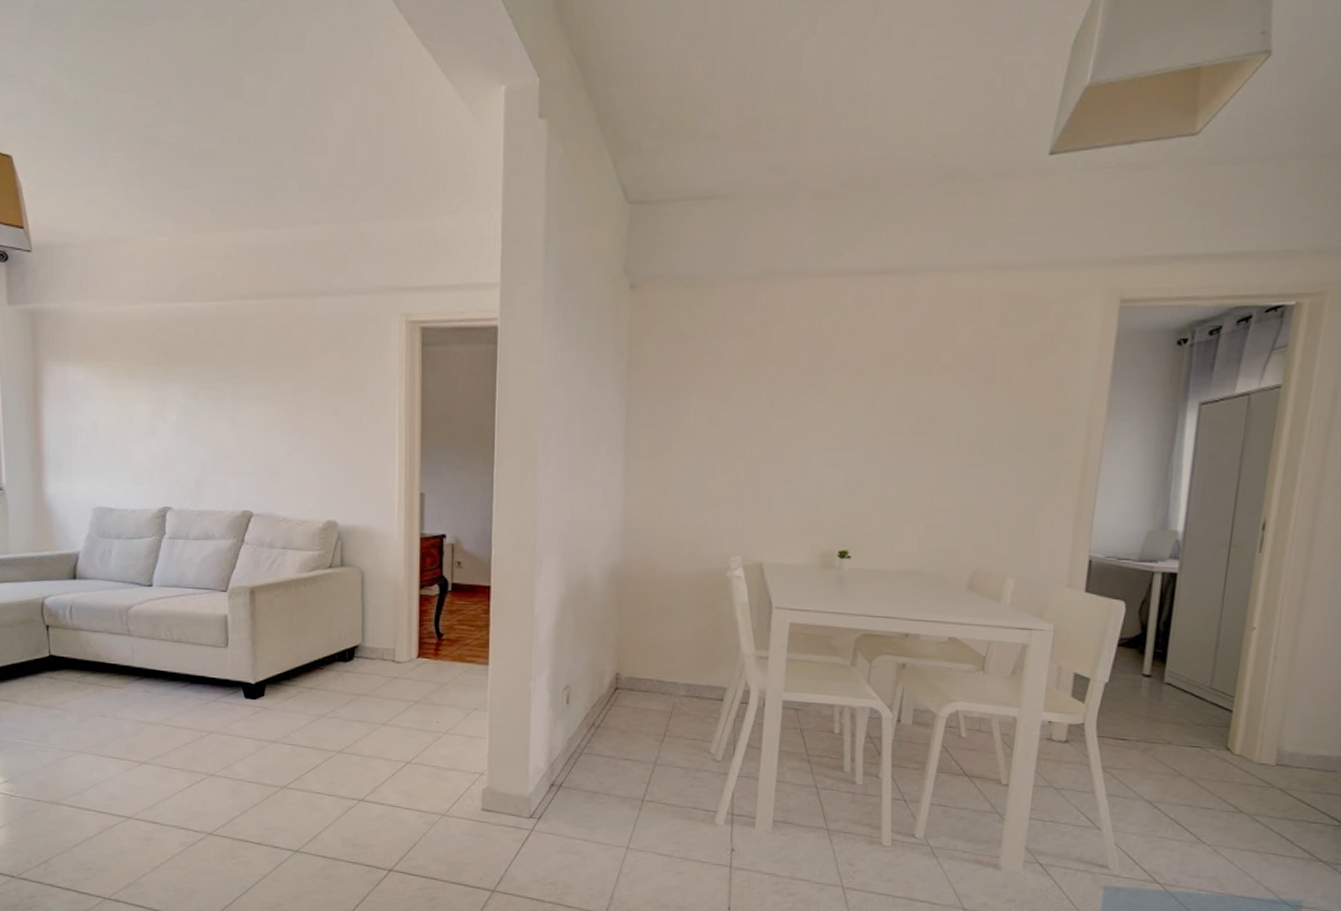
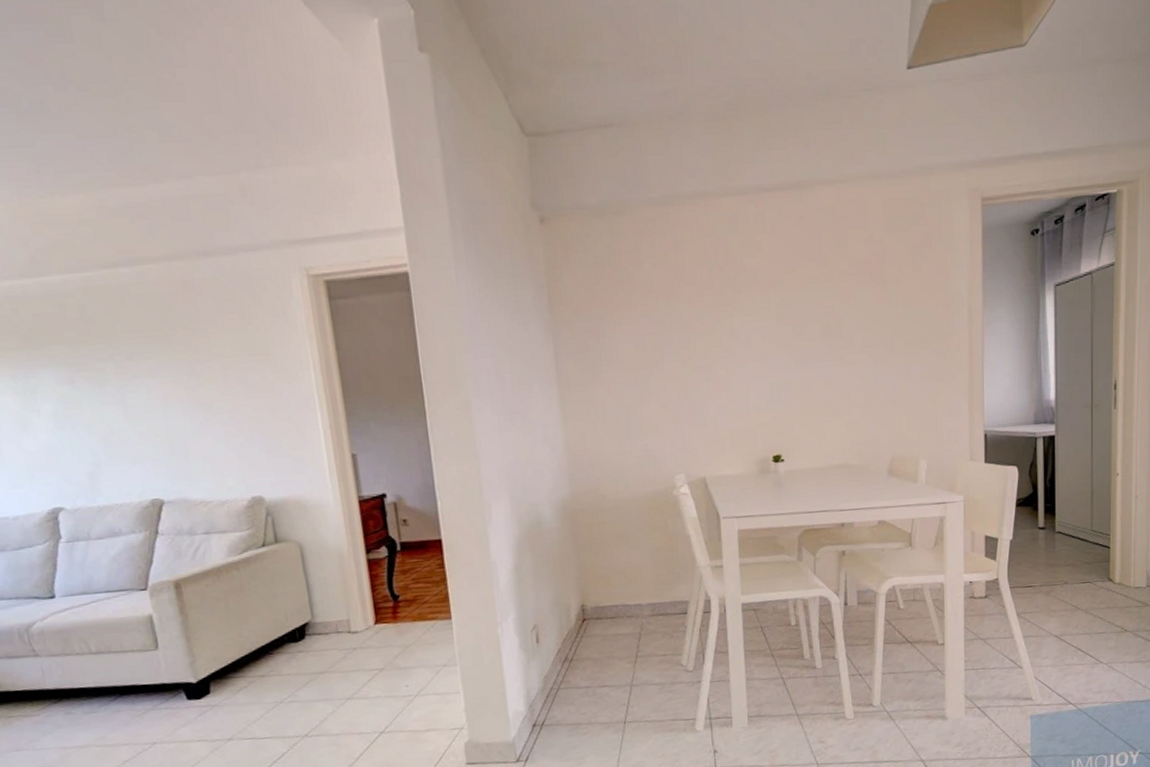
laptop: present [1102,529,1179,563] -> none [995,398,1052,431]

